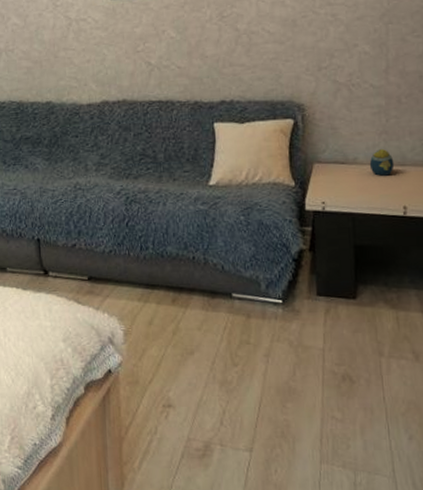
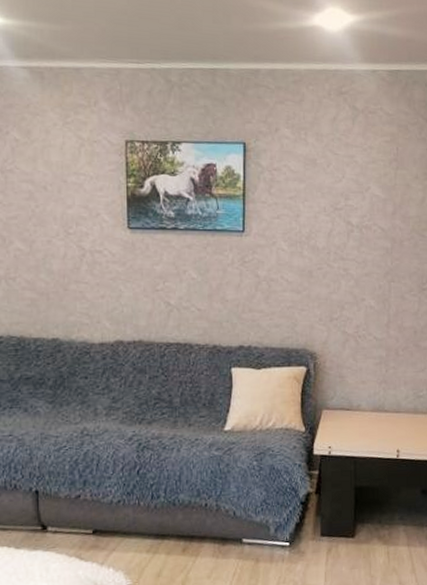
decorative egg: present [369,149,395,176] -> none [370,397,391,422]

